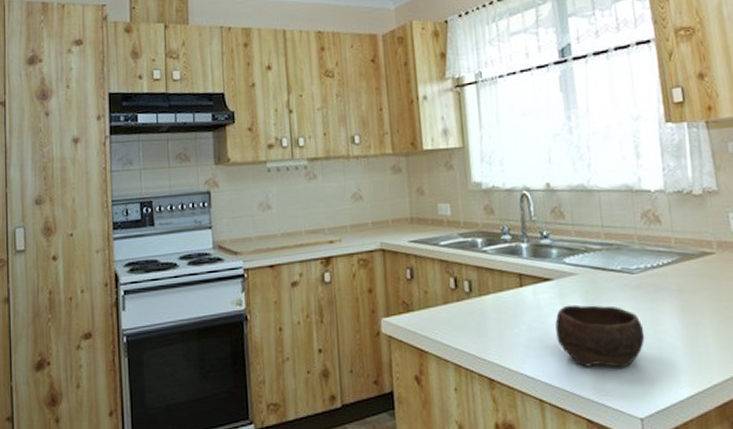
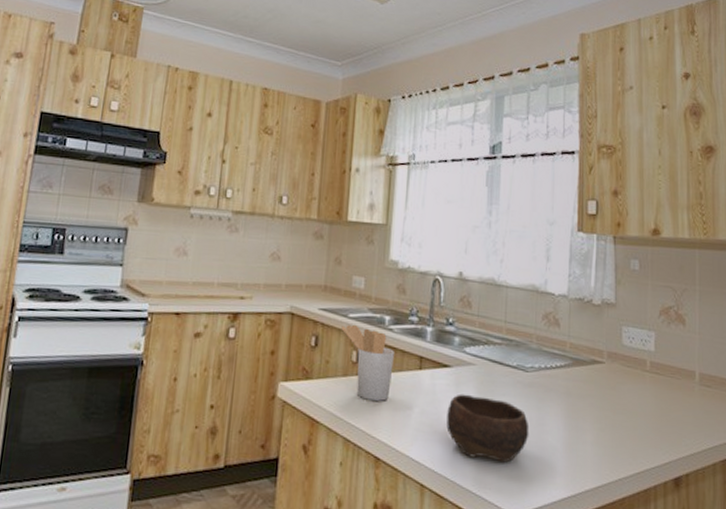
utensil holder: none [434,251,494,324] -> present [341,324,394,401]

